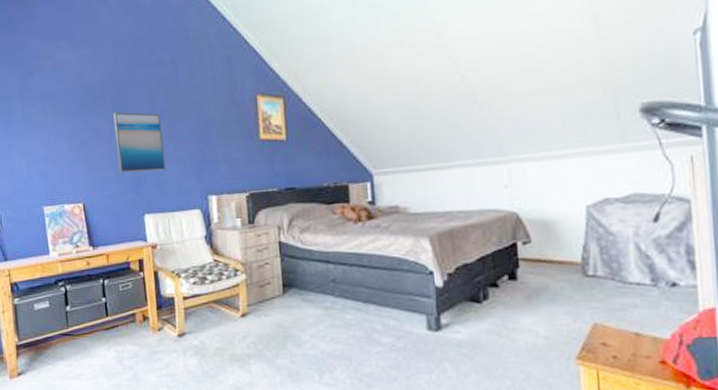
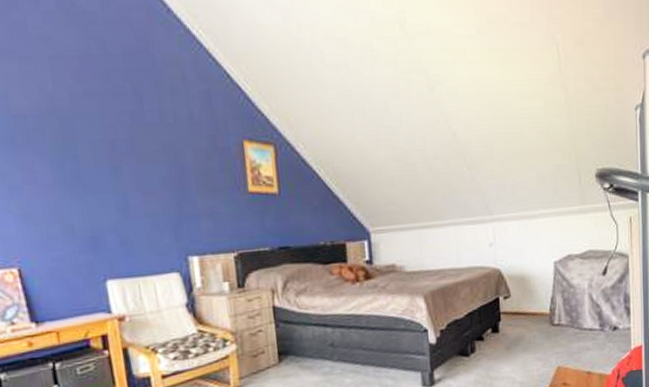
wall art: present [113,112,166,173] -> none [55,151,134,229]

